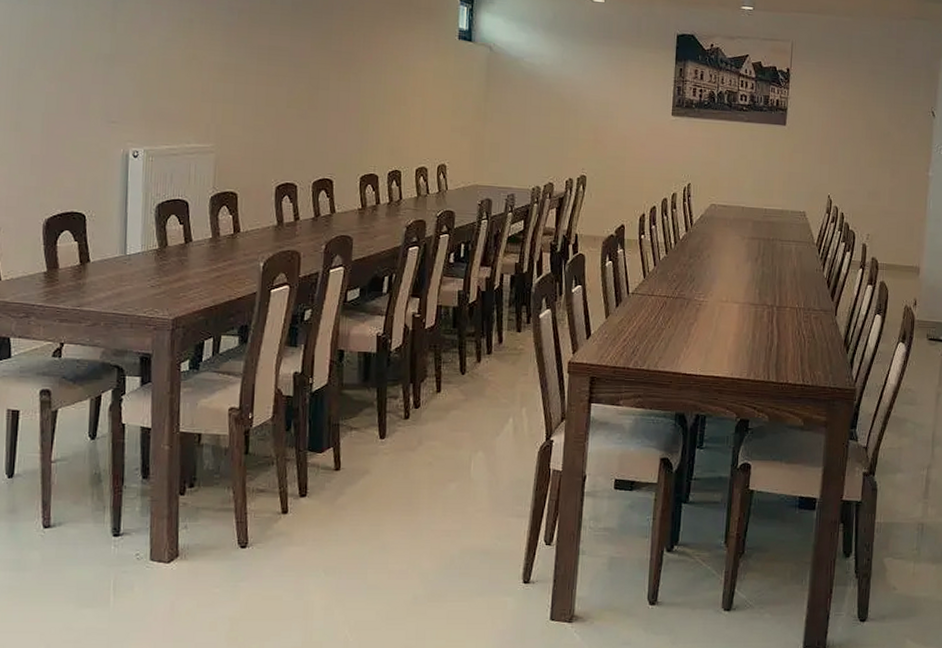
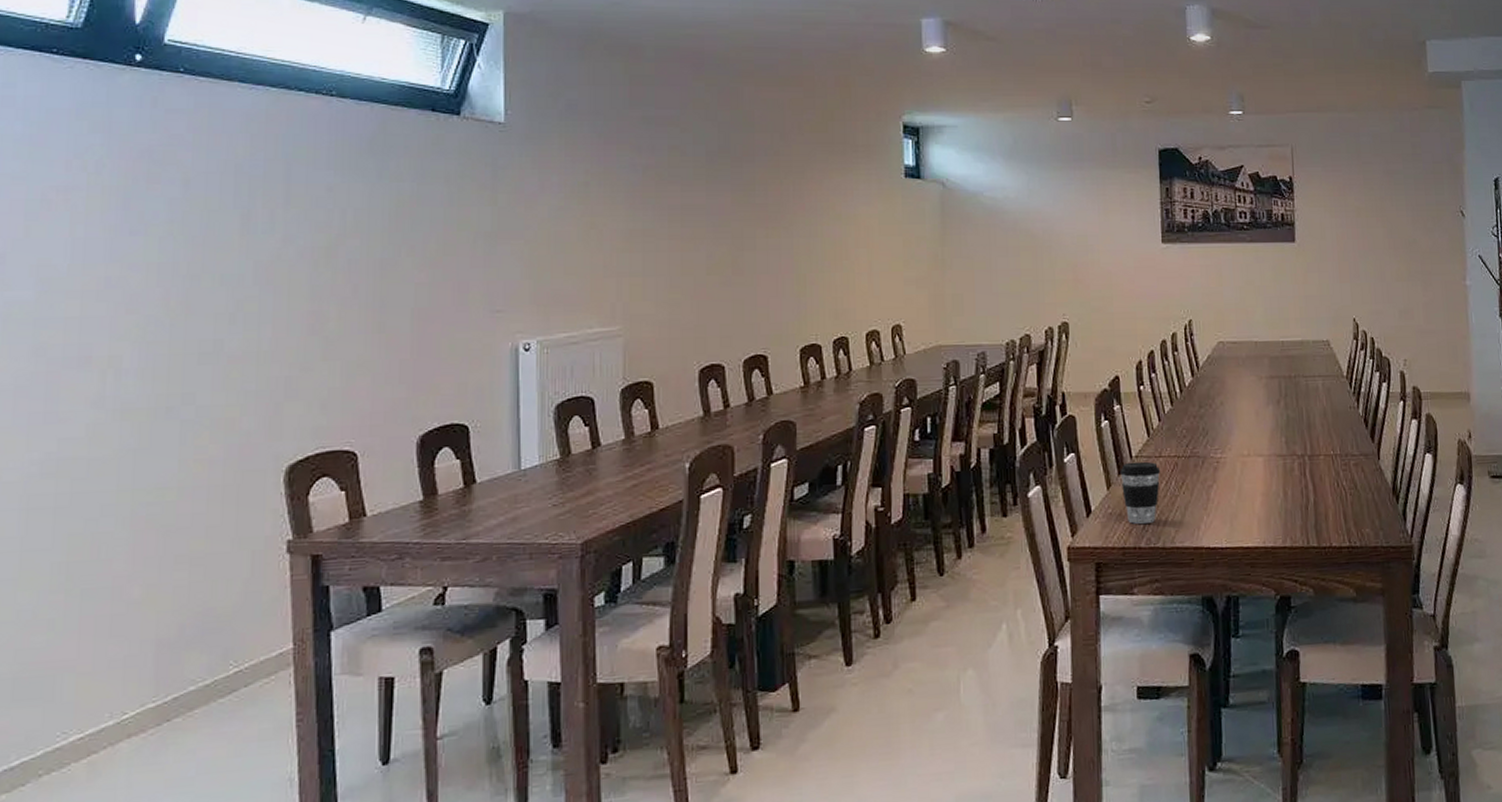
coffee cup: none [618,297,652,349] -> present [1120,461,1161,524]

